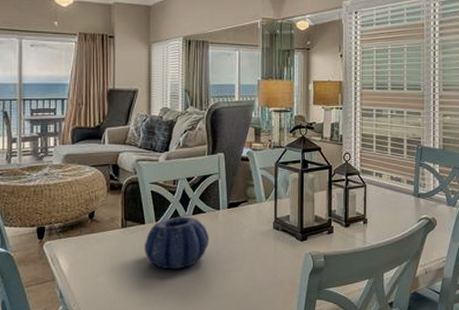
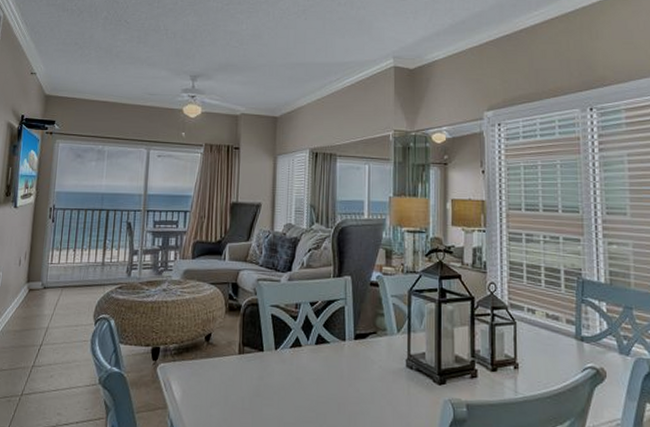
decorative bowl: present [145,216,209,270] -> none [262,345,333,407]

